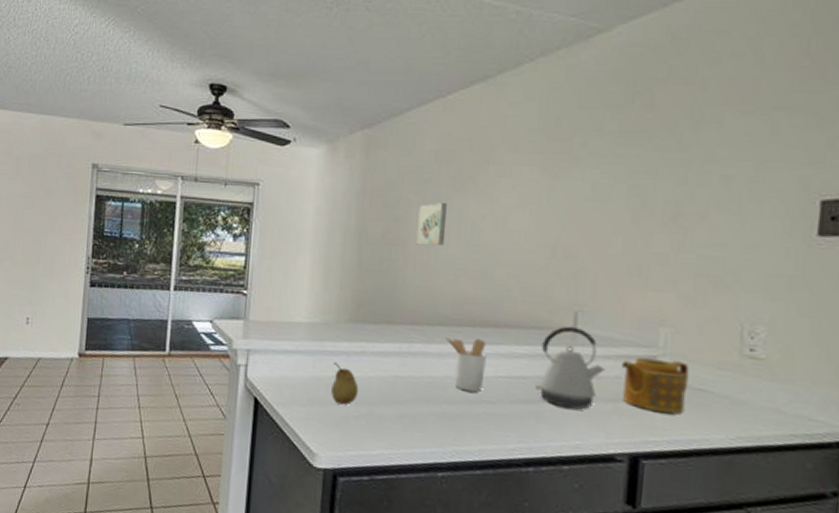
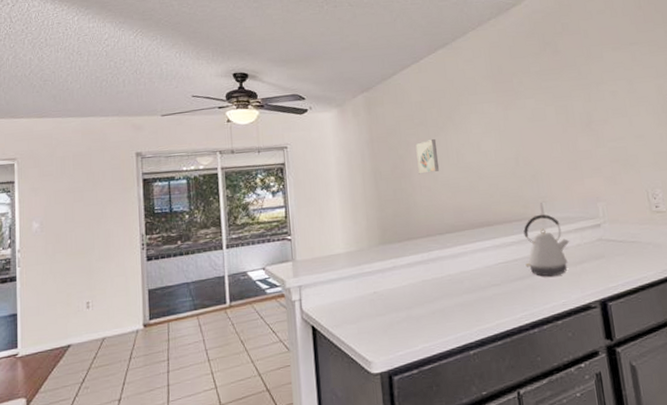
fruit: present [331,362,359,406] -> none [372,280,397,315]
utensil holder: present [445,336,487,393] -> none [454,237,489,281]
teapot: present [620,357,690,414] -> none [579,224,626,265]

